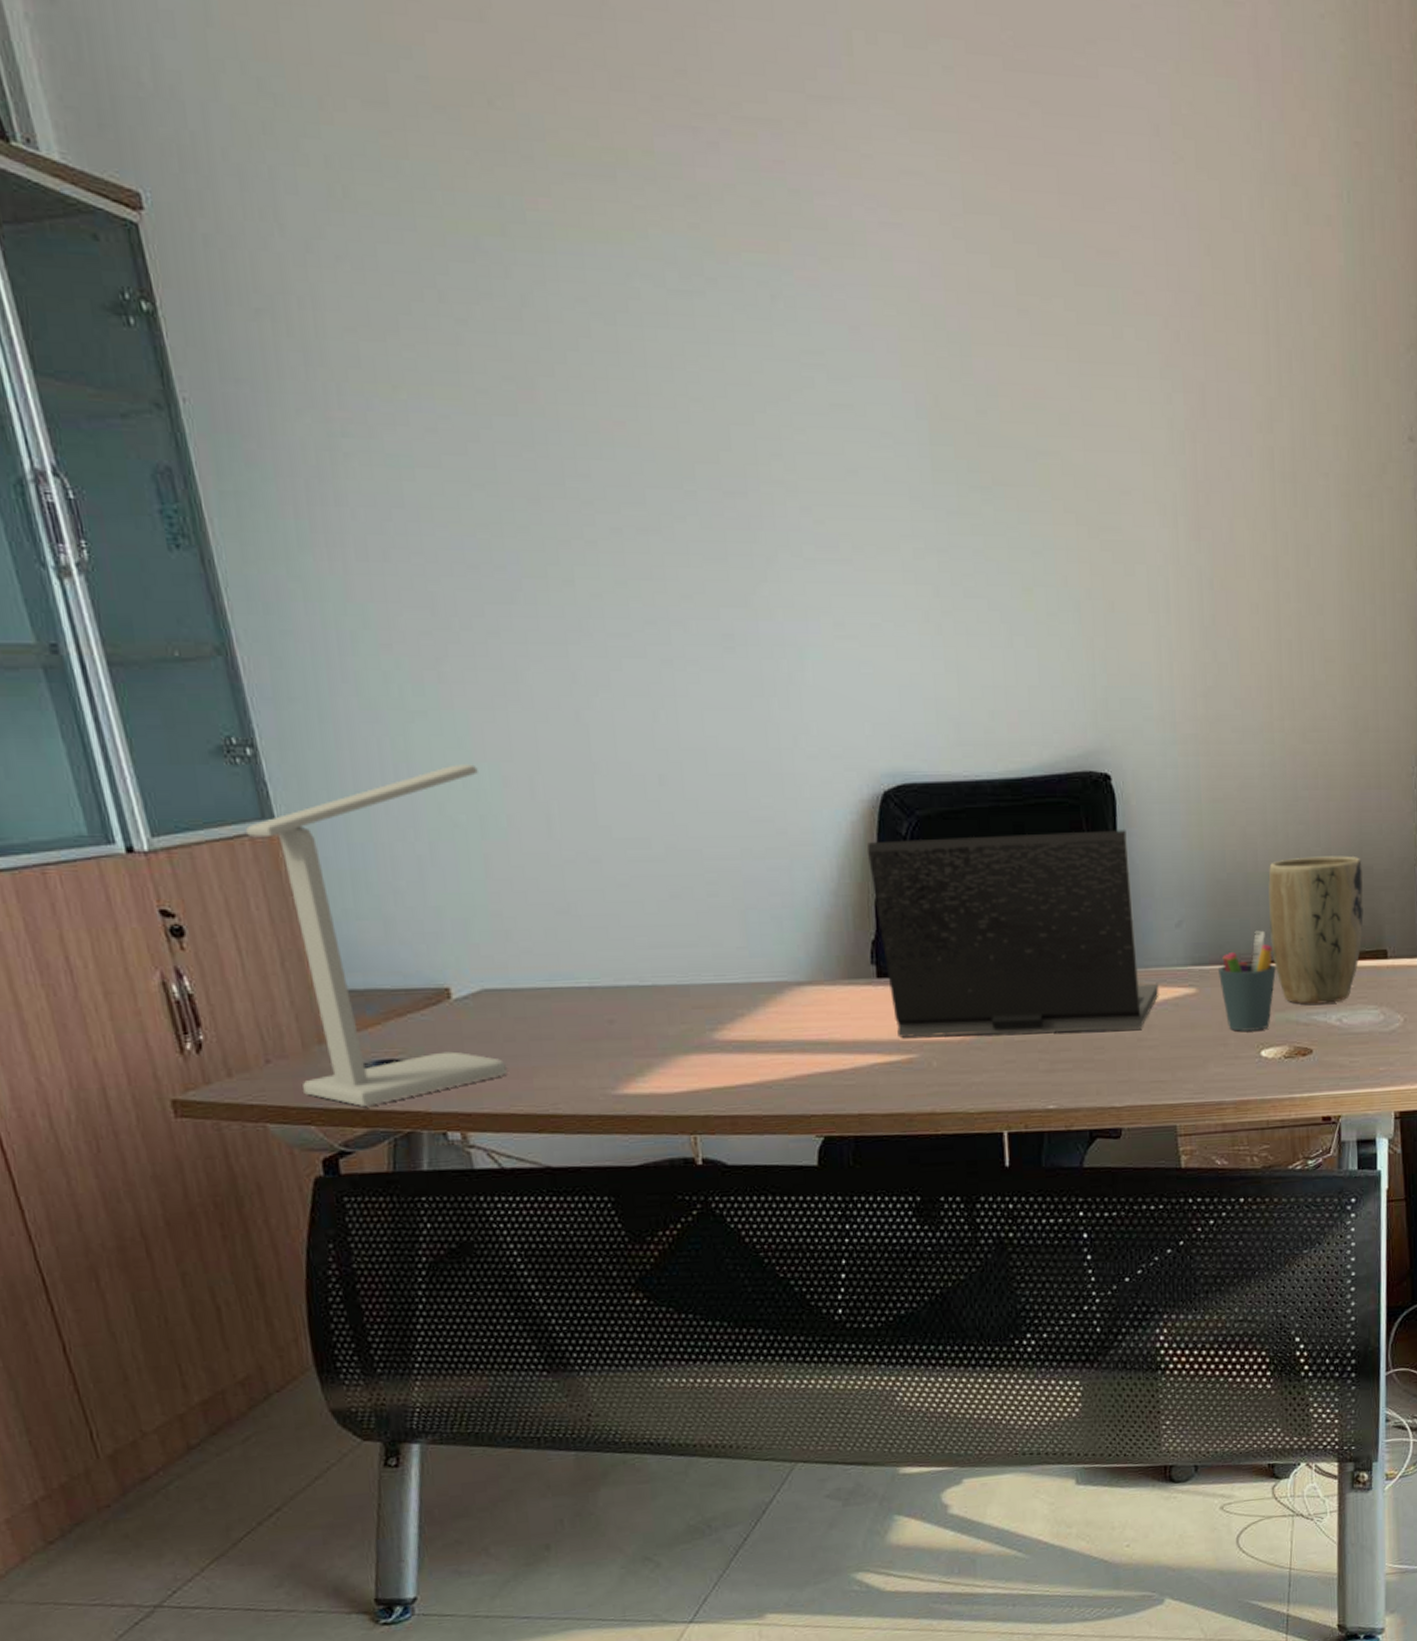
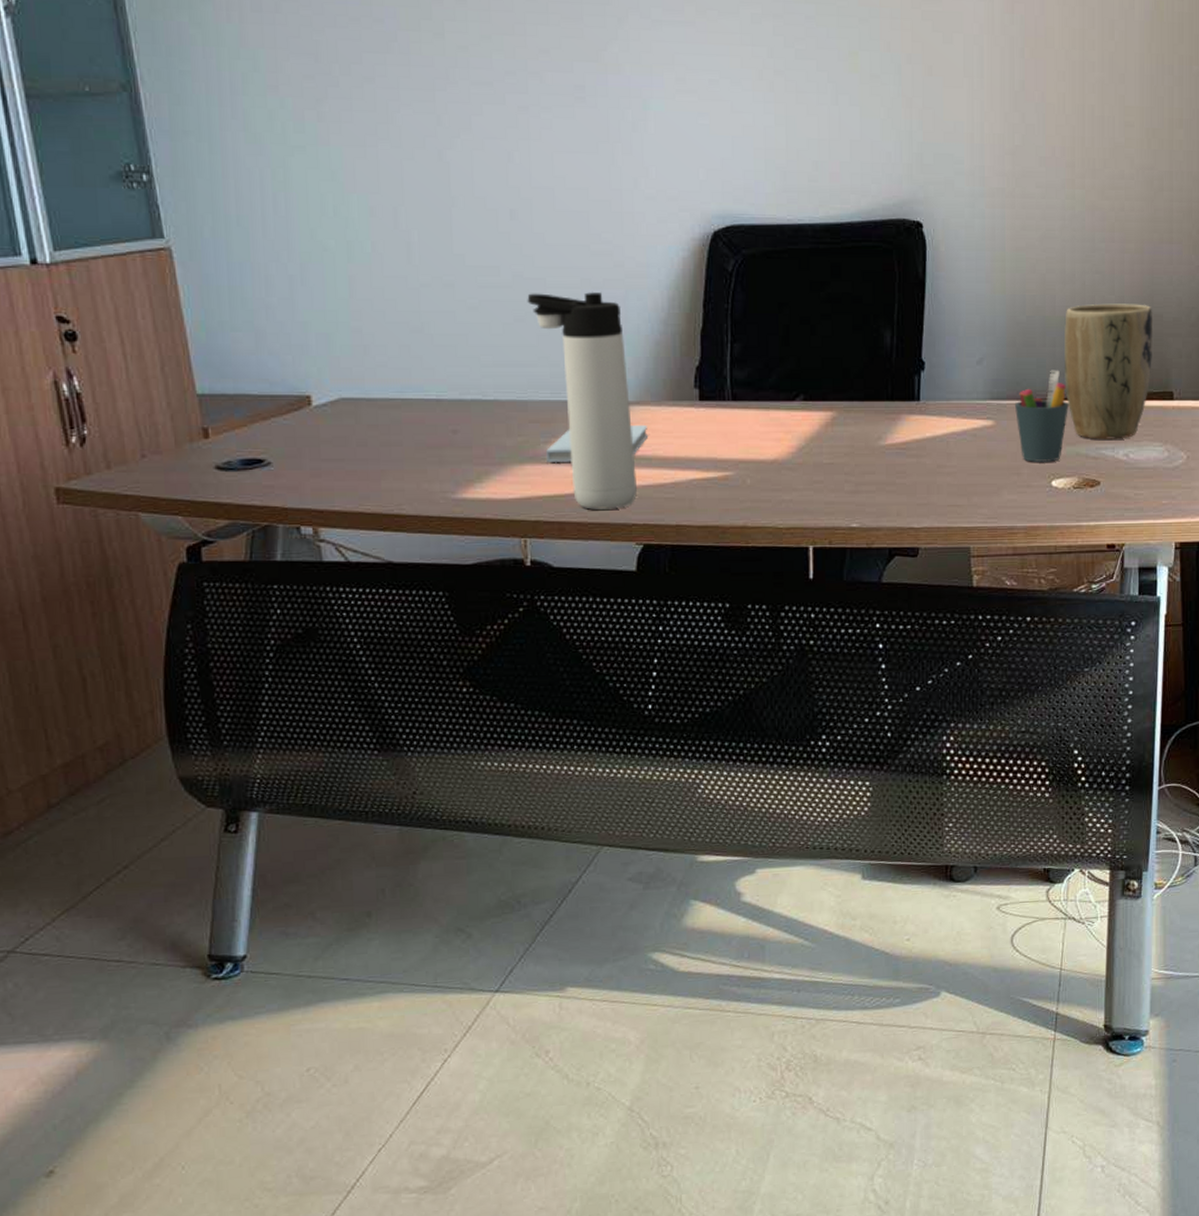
desk lamp: present [246,764,508,1106] -> none [138,195,359,500]
thermos bottle: none [682,862,814,1101] -> present [527,291,637,510]
notepad: none [711,1006,824,1051] -> present [545,424,649,462]
laptop: present [867,830,1159,1038] -> none [695,273,959,457]

